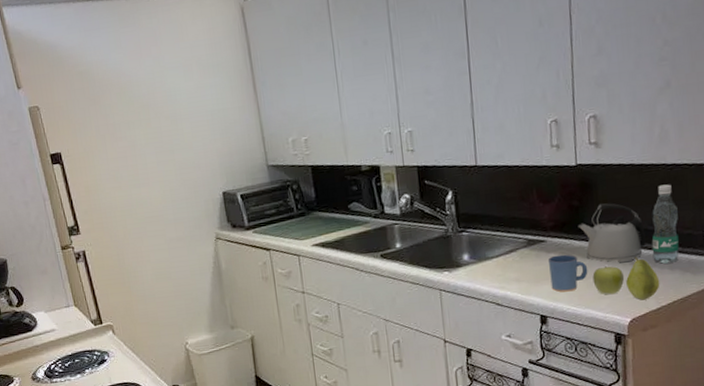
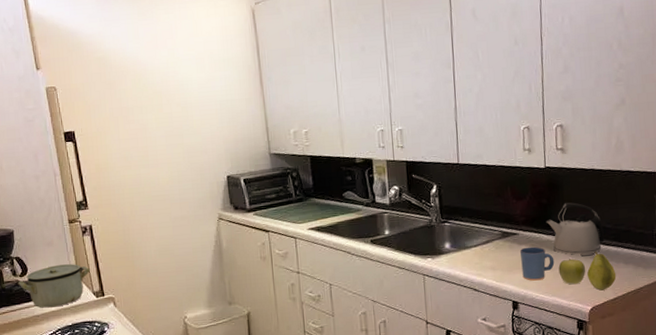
cooking pot: none [14,292,86,338] -> present [17,264,90,308]
bottle: present [651,184,680,264] -> none [609,188,633,259]

